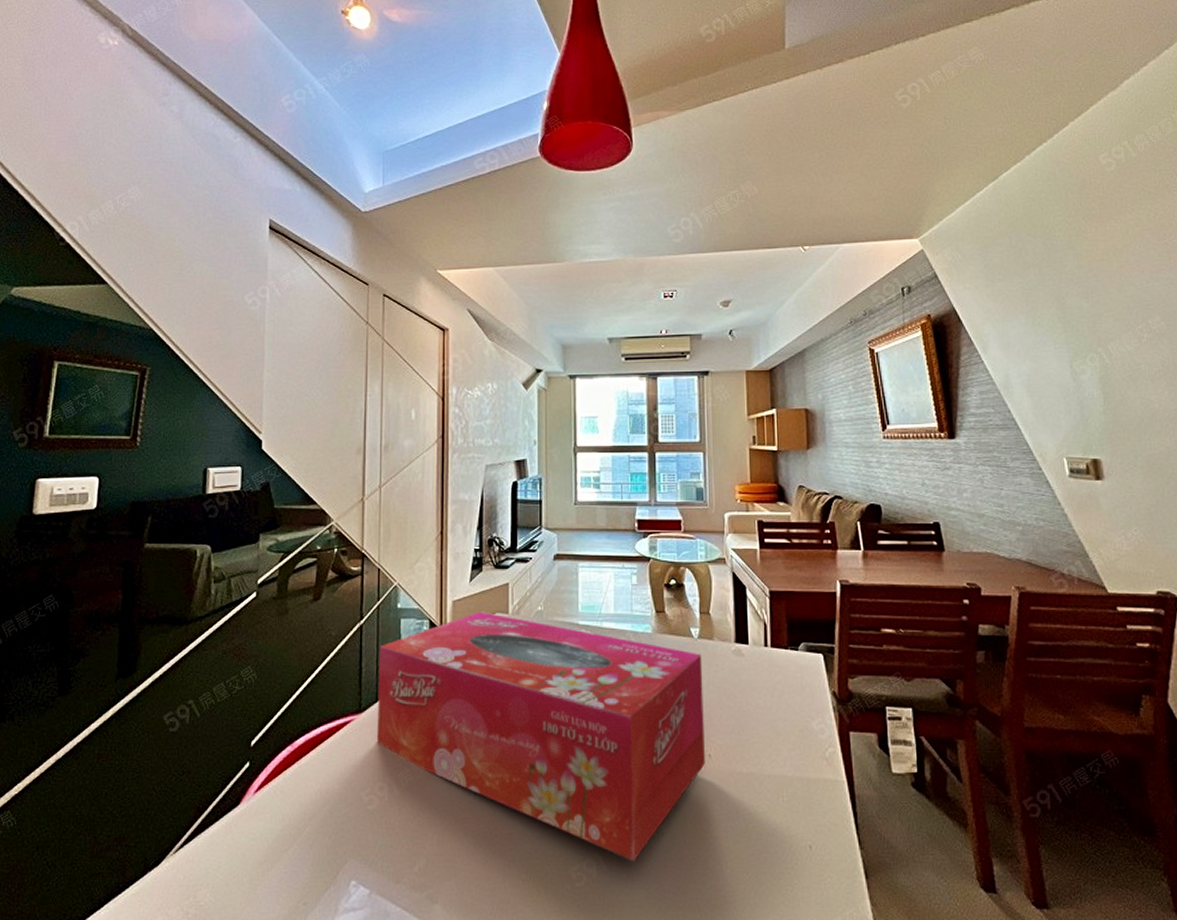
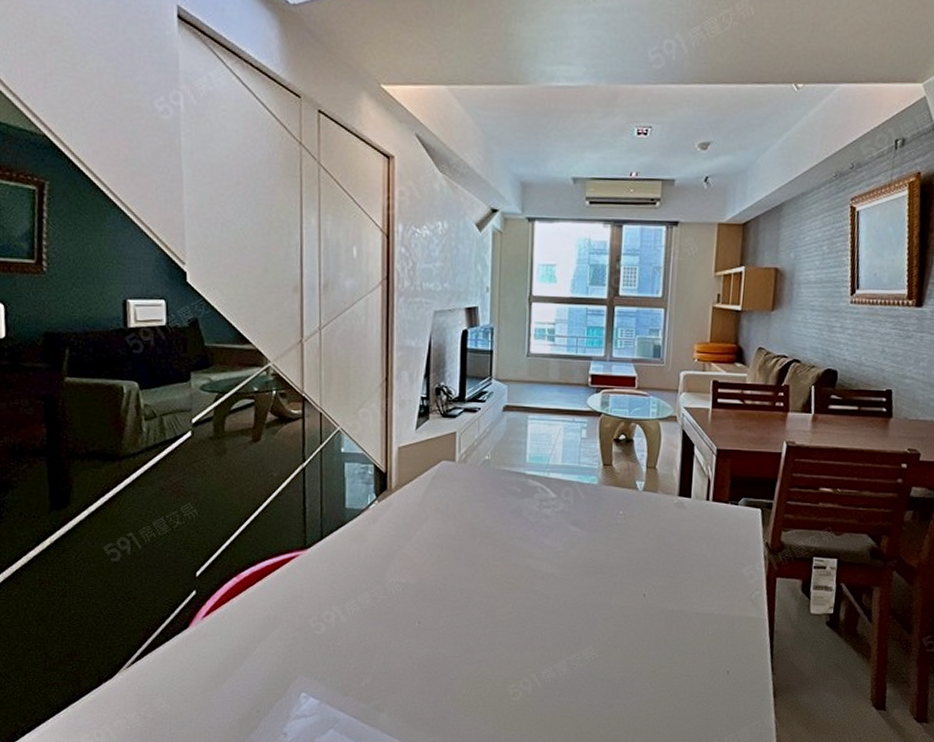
tissue box: present [377,611,705,861] -> none [322,458,645,681]

